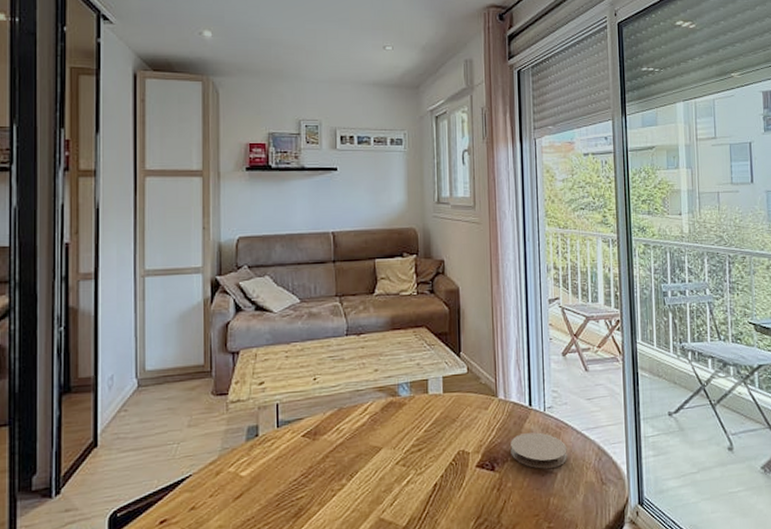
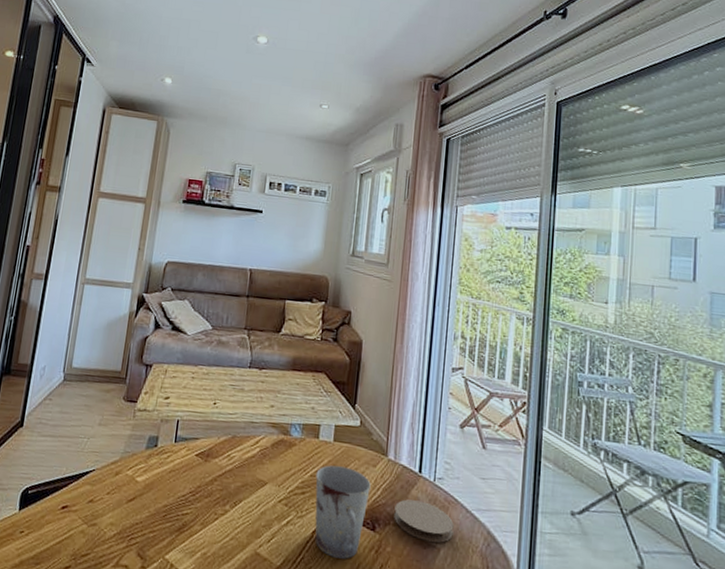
cup: none [430,415,485,505] -> present [315,465,371,559]

